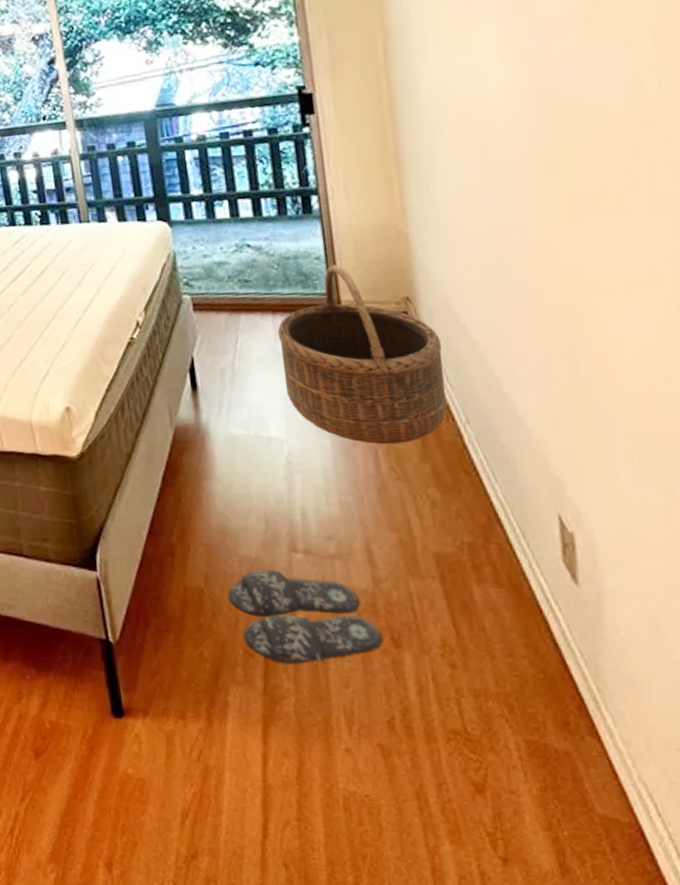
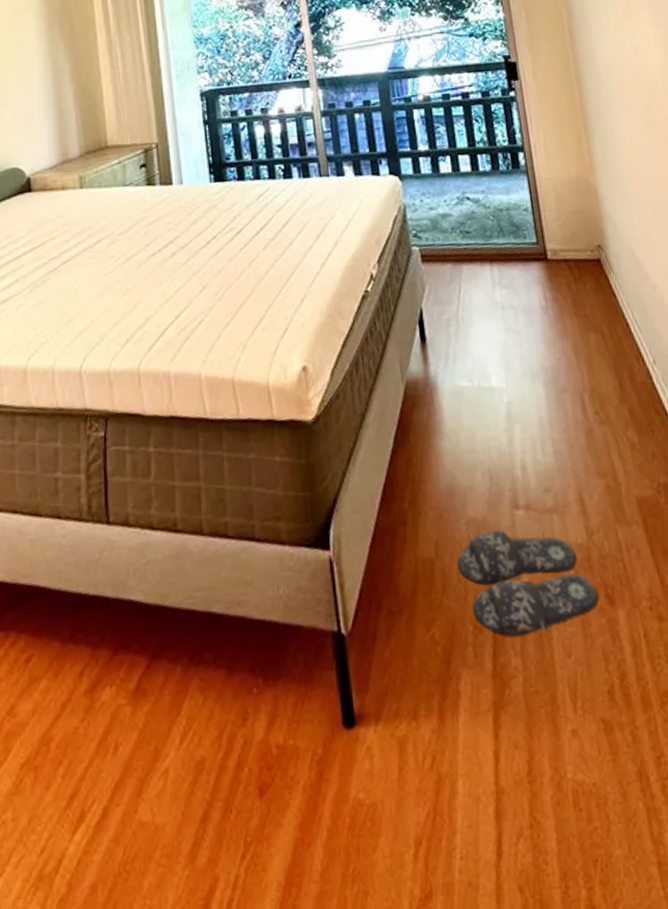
basket: present [277,264,447,445] -> none [494,216,638,389]

